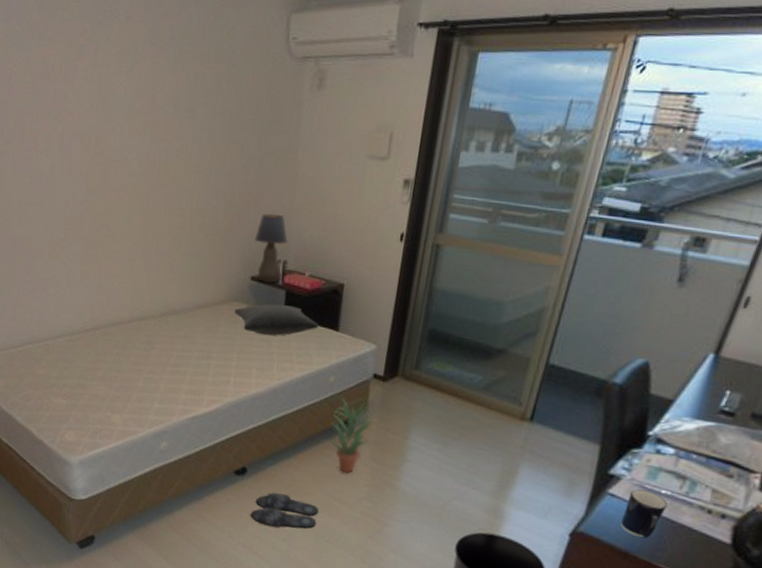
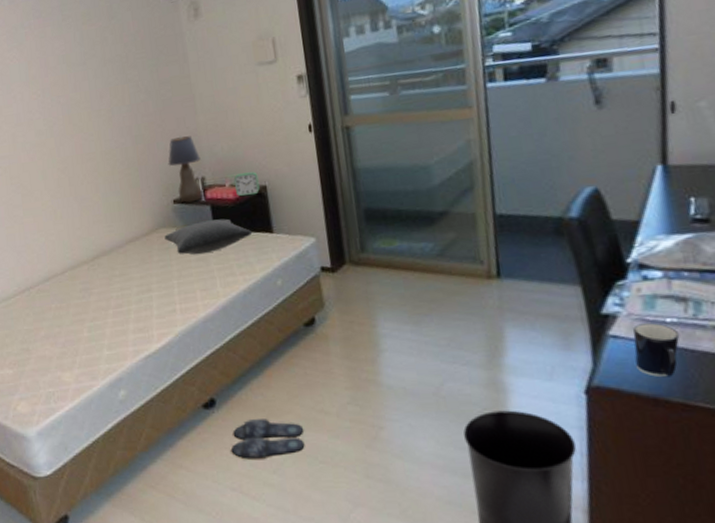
alarm clock: none [313,266,339,291] -> present [233,172,260,197]
potted plant: present [330,397,374,474] -> none [289,298,335,381]

